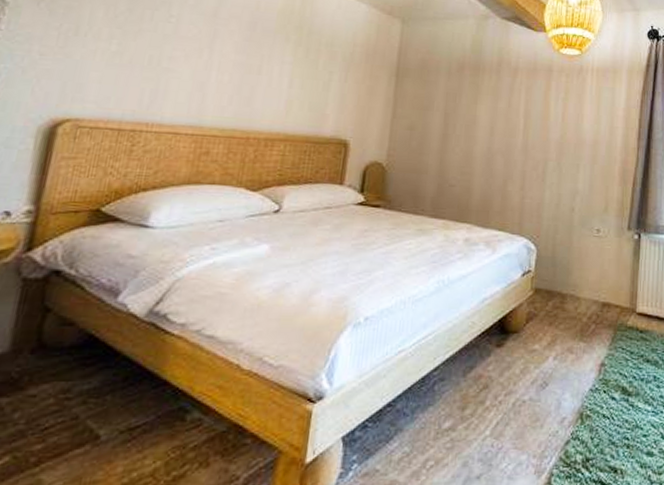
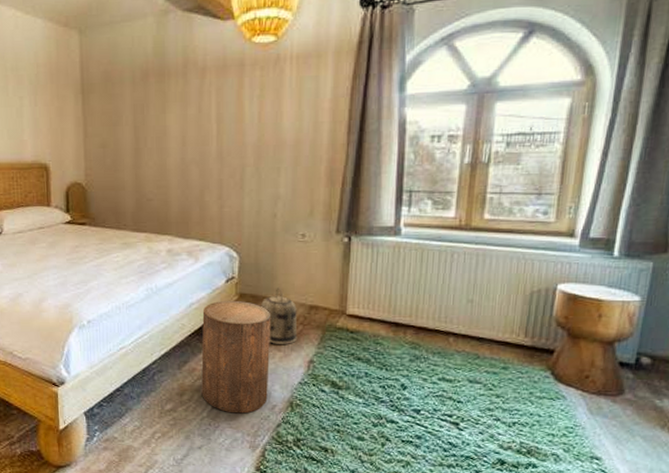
stool: none [486,295,566,430] -> present [201,300,272,414]
basket: none [555,283,590,347] -> present [261,287,298,345]

